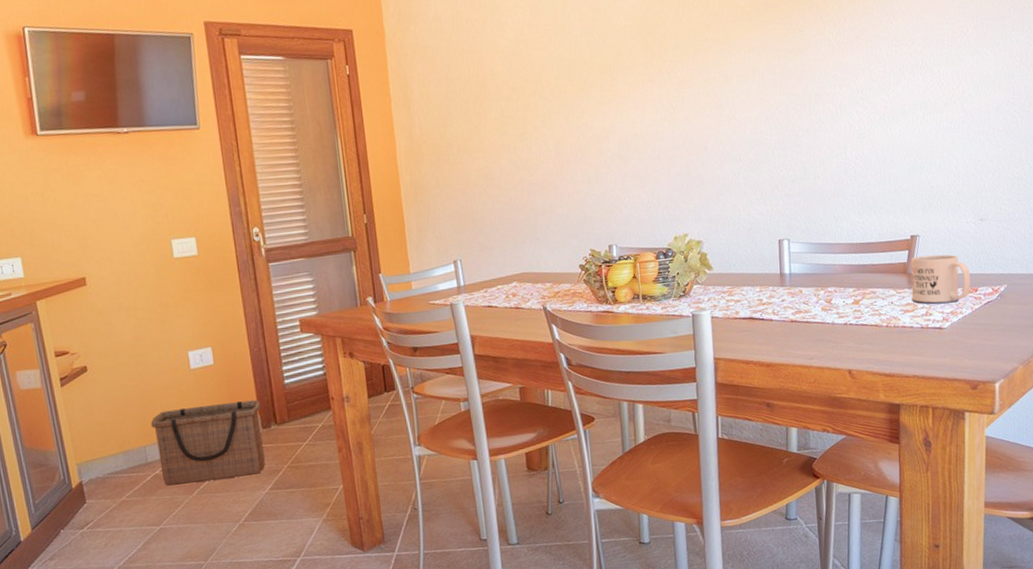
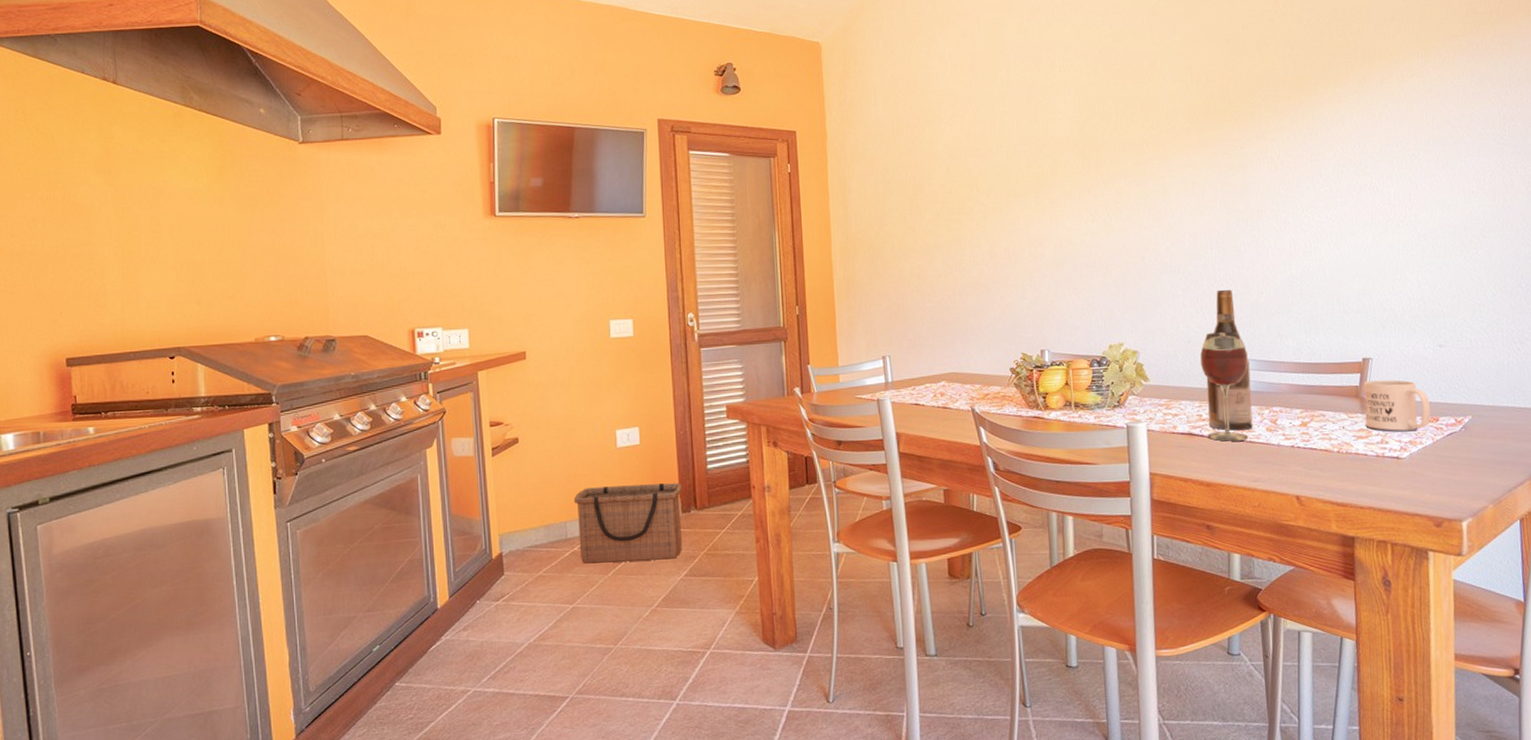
wineglass: none [760,216,806,323] -> present [1200,332,1248,441]
wine bottle: none [766,175,810,313] -> present [1206,289,1253,431]

